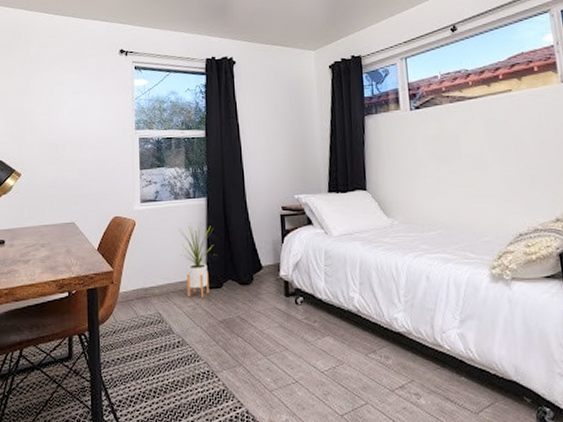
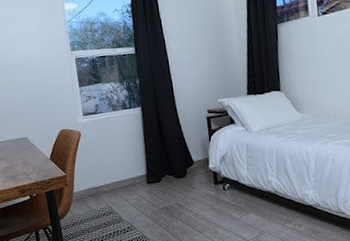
house plant: present [178,222,215,299] -> none [119,129,152,192]

